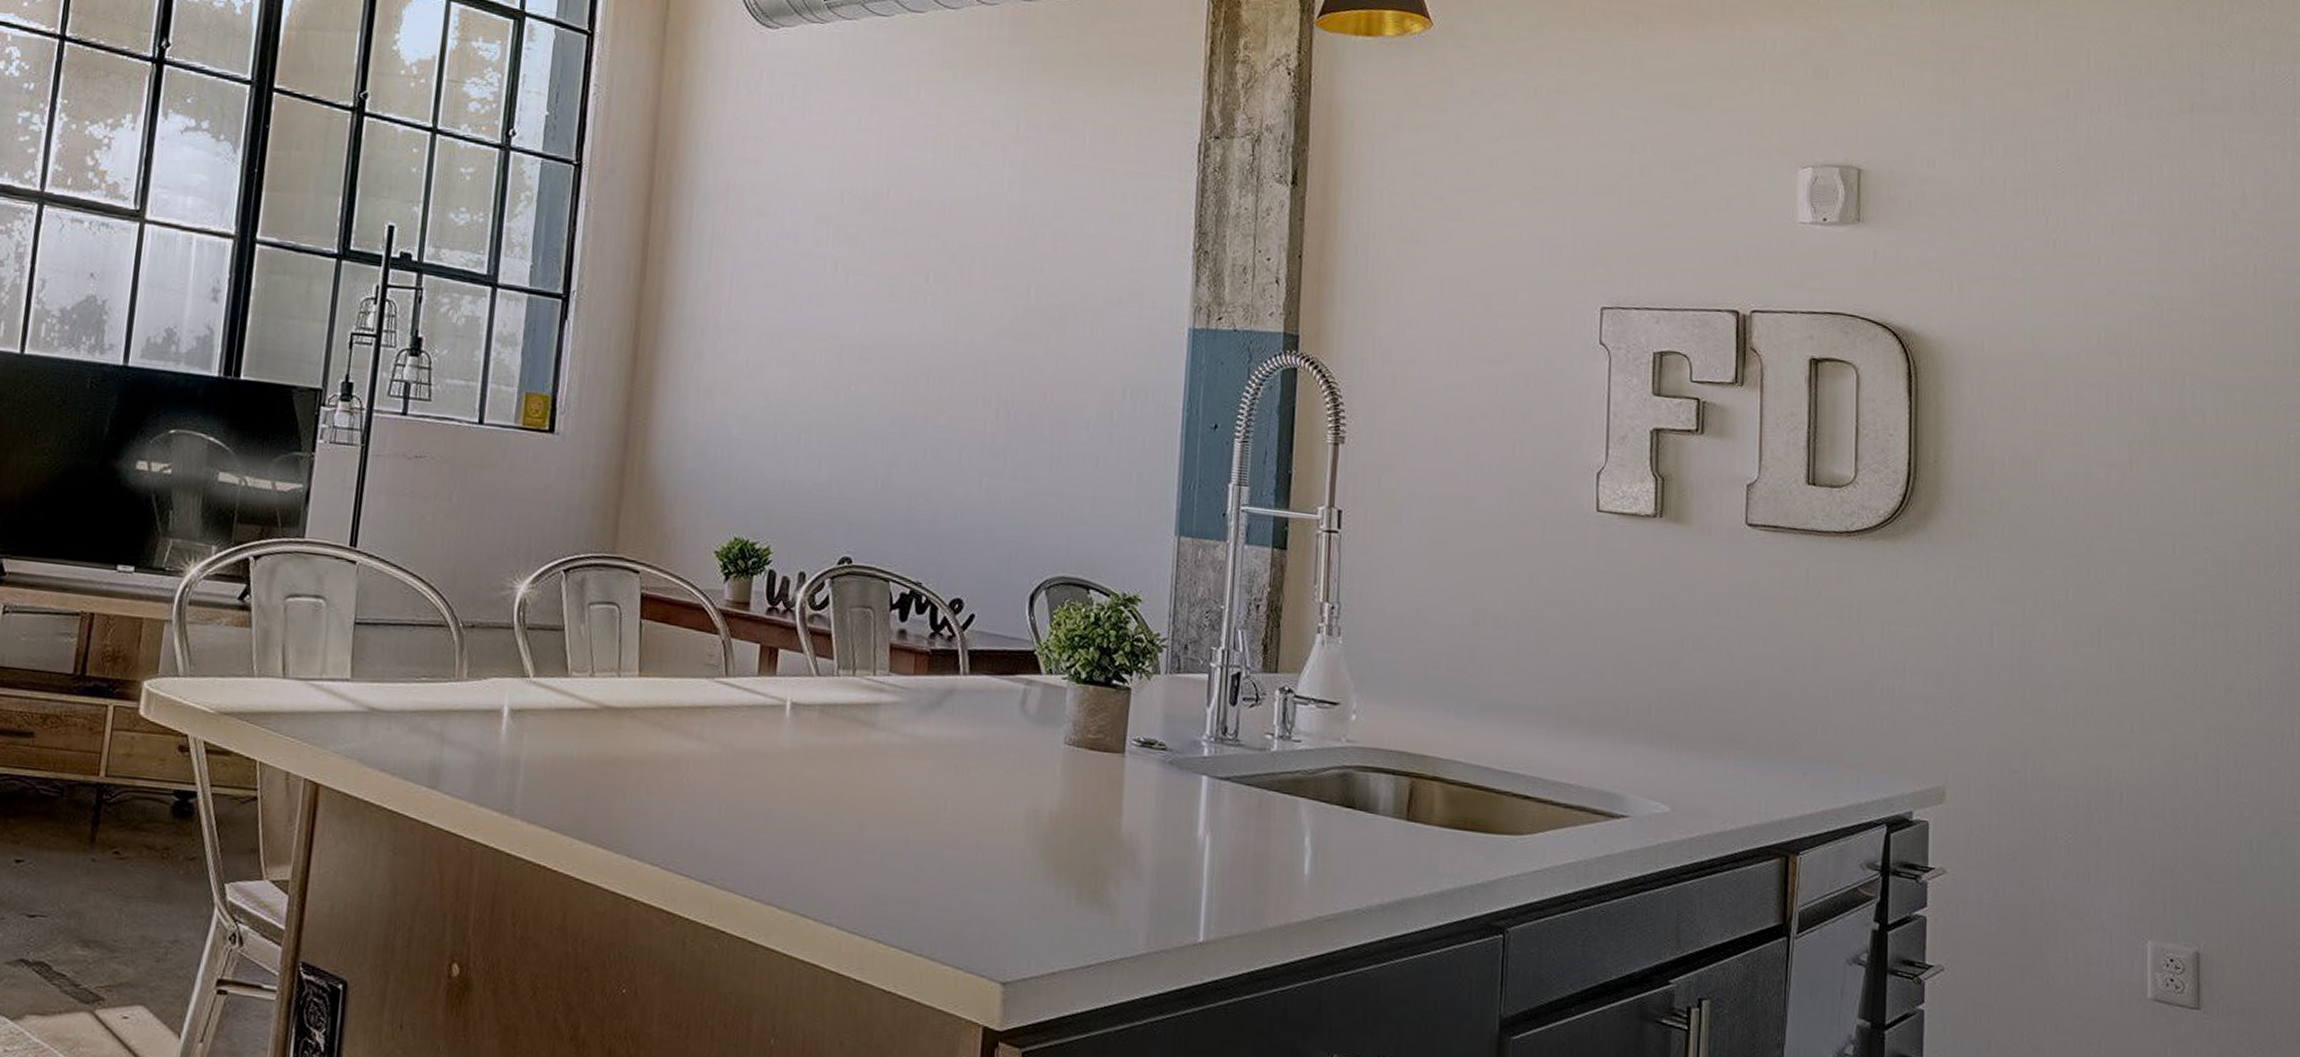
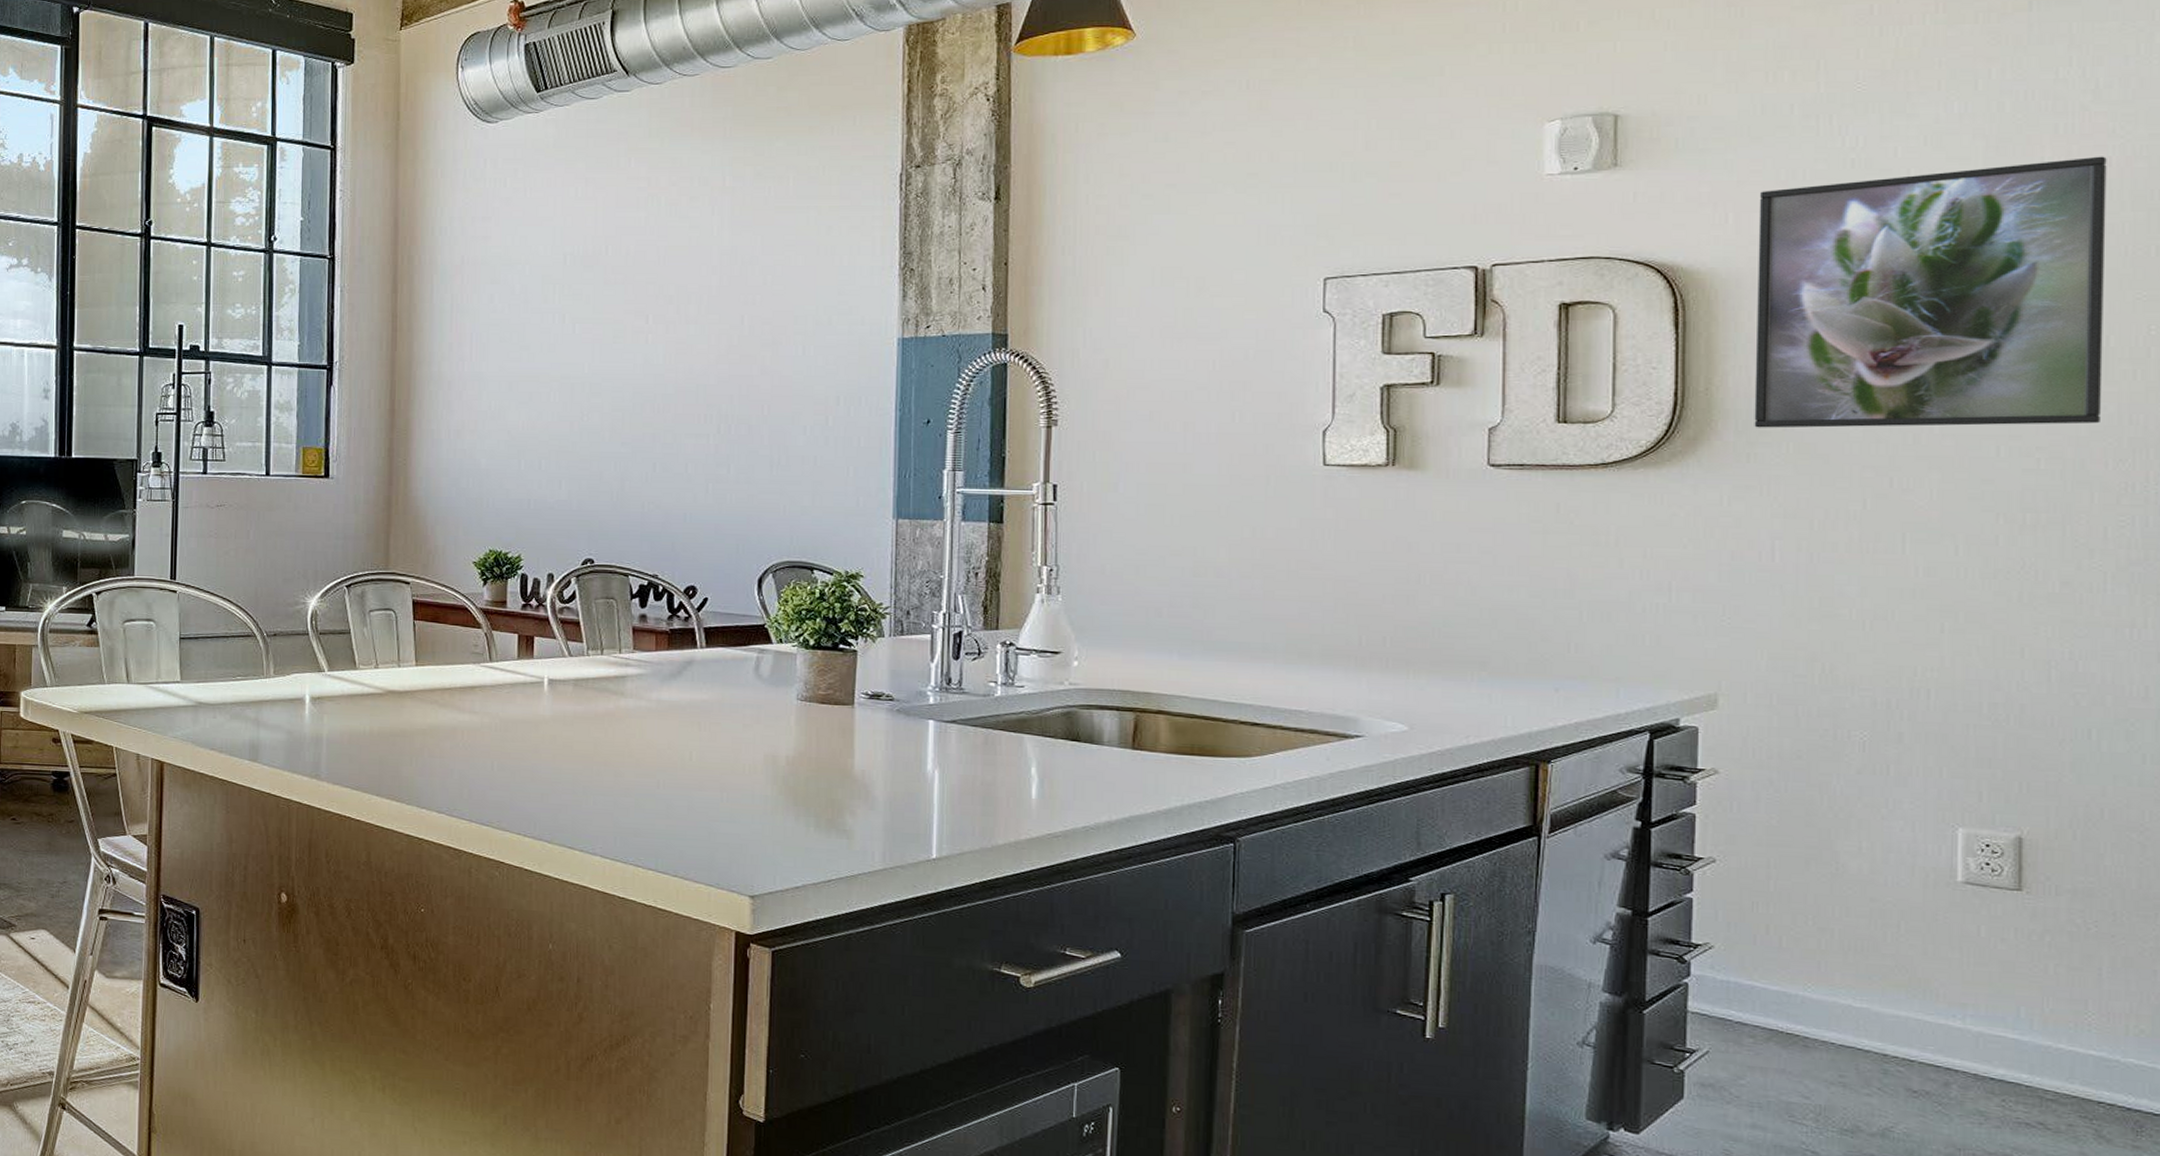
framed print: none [1975,262,2254,528] -> present [1754,156,2107,428]

